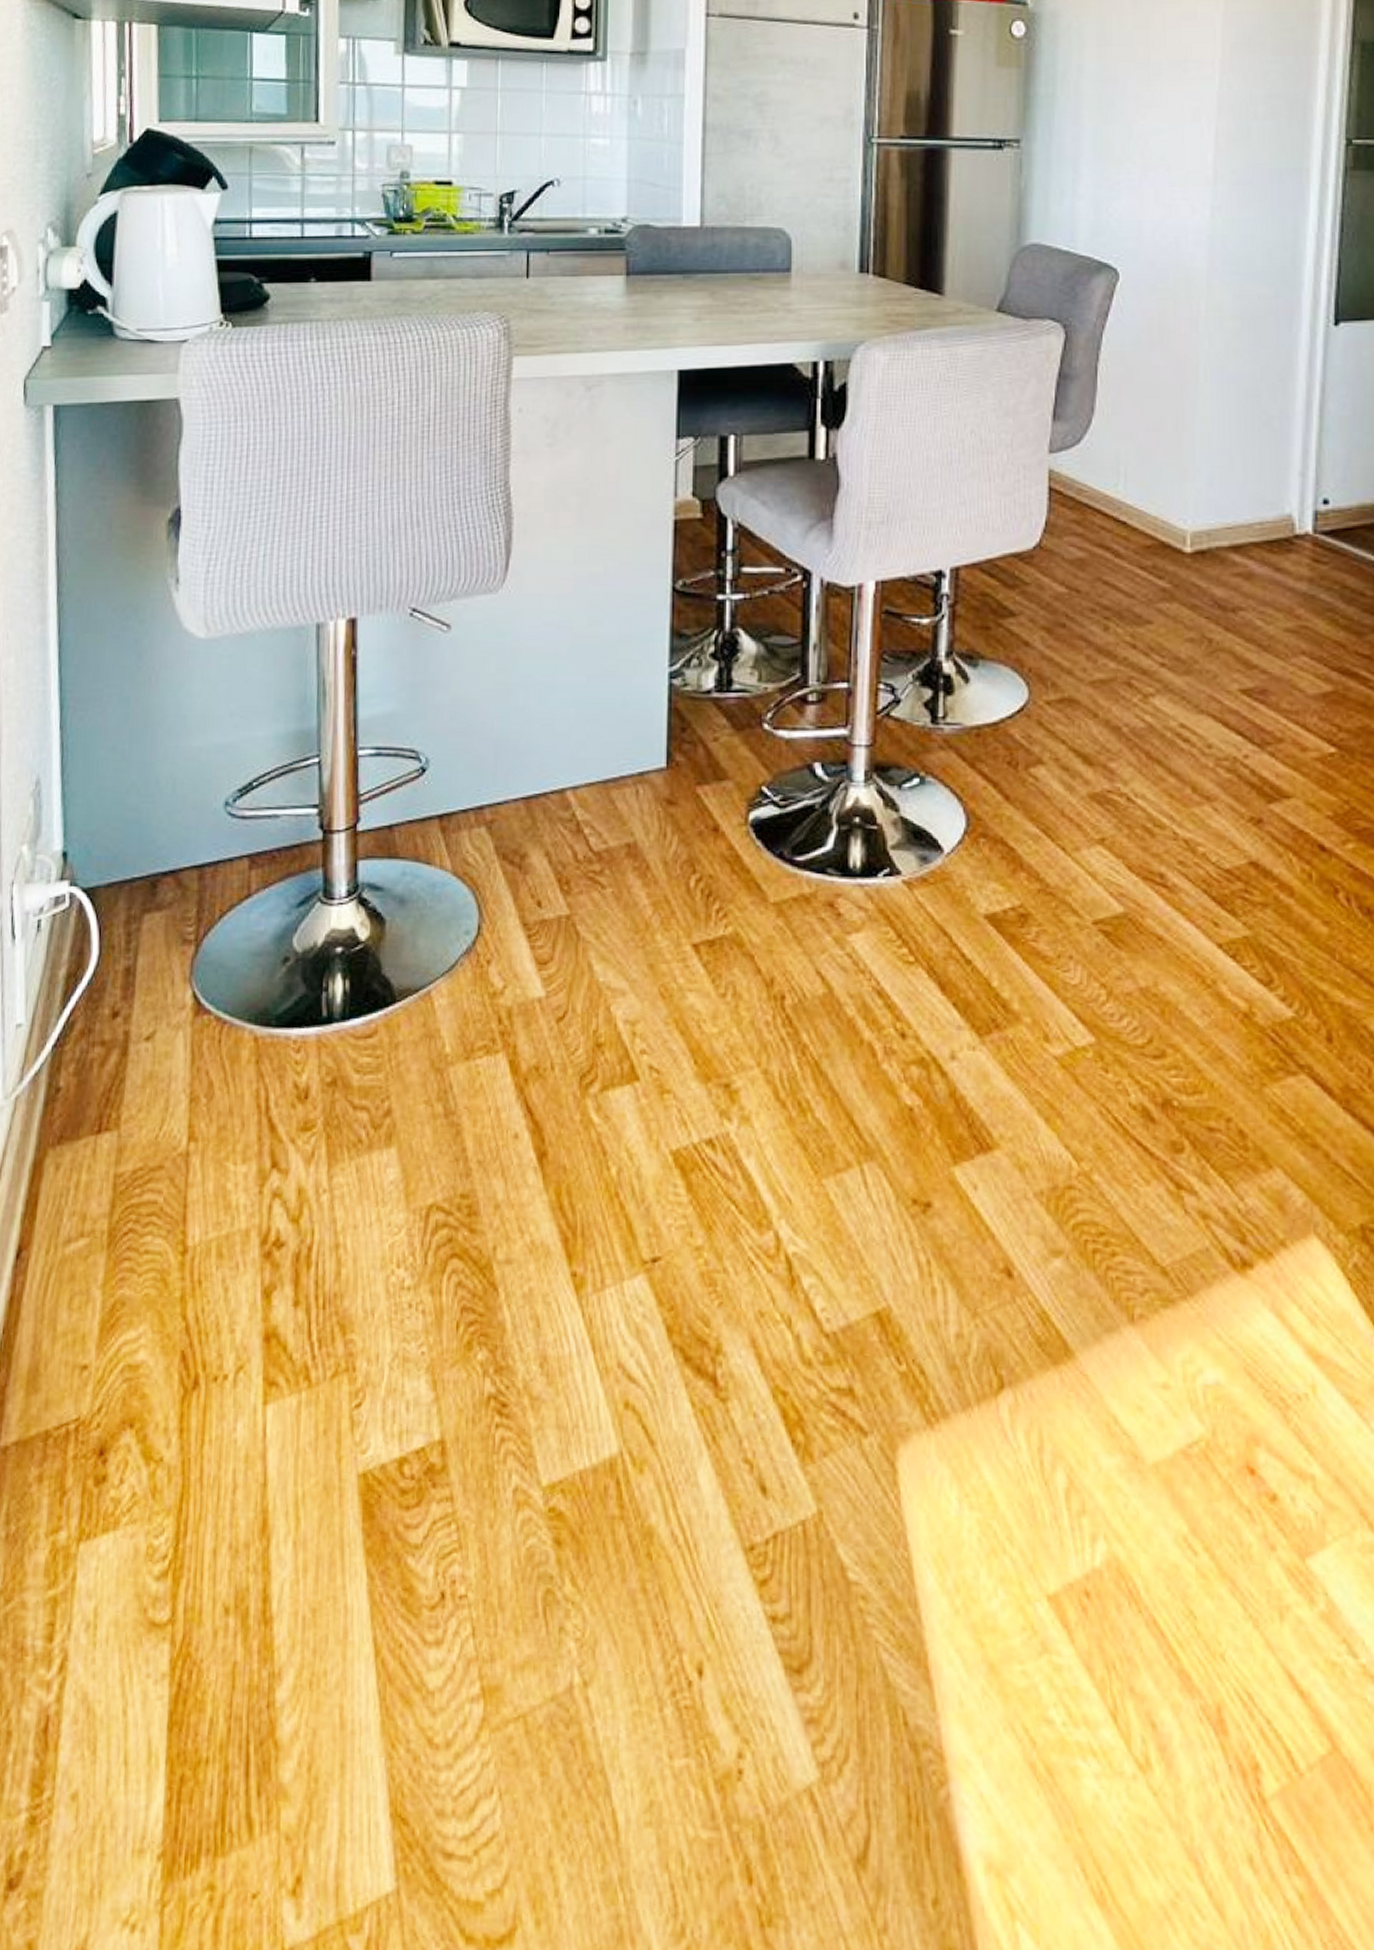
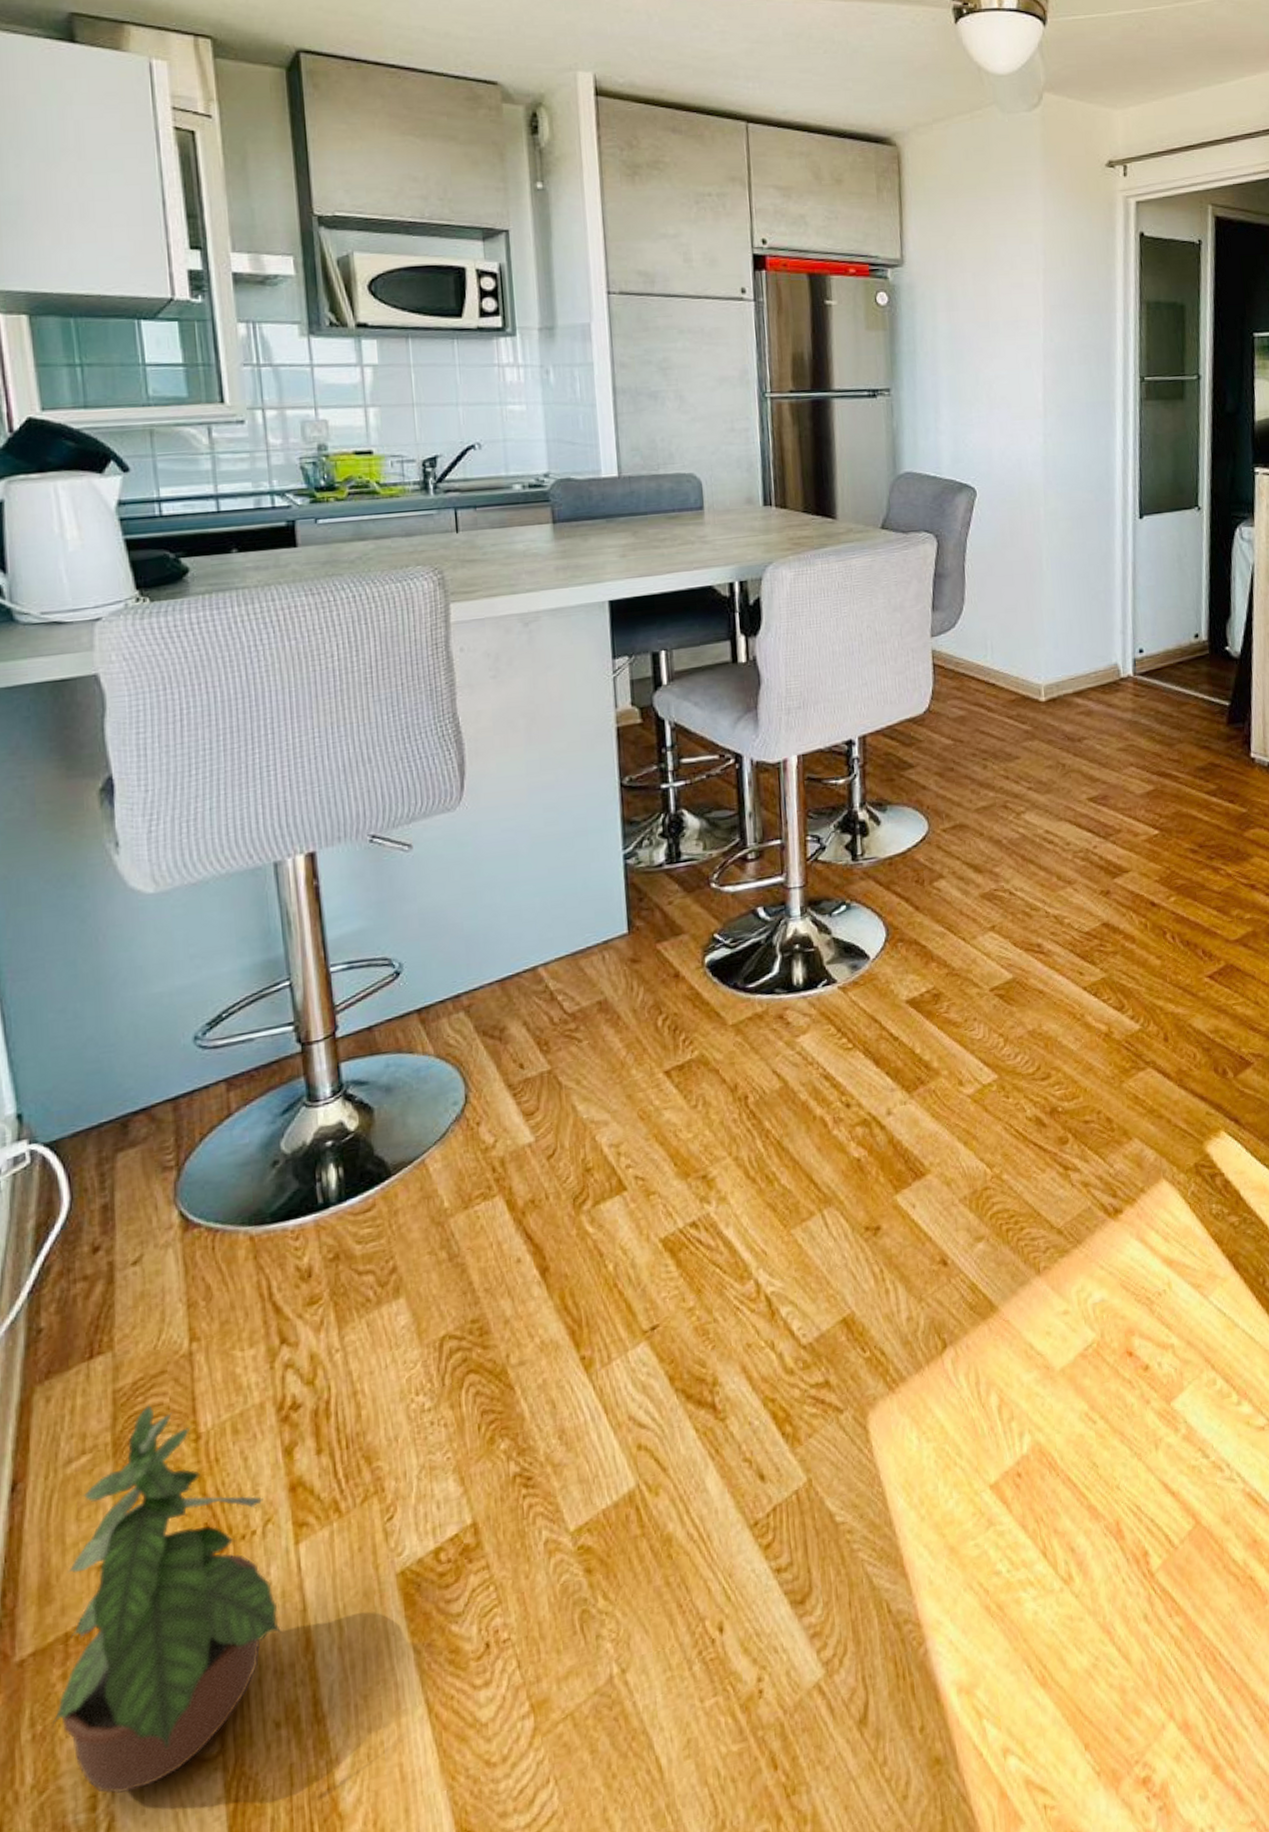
potted plant: none [24,1199,242,1633] -> present [52,1403,283,1794]

